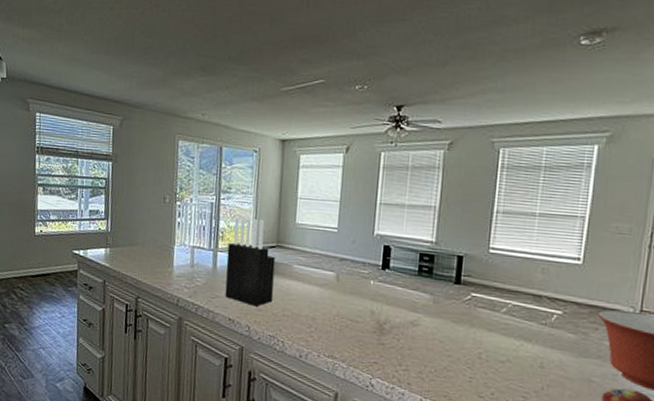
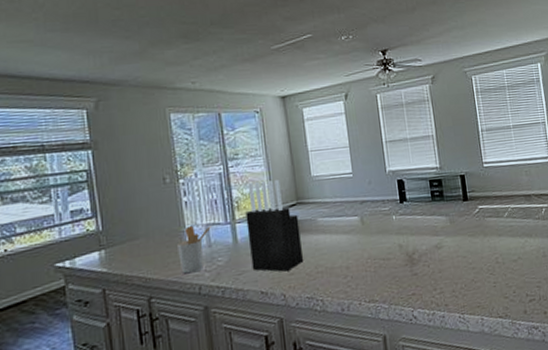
utensil holder: none [165,244,198,286] -> present [177,225,213,274]

